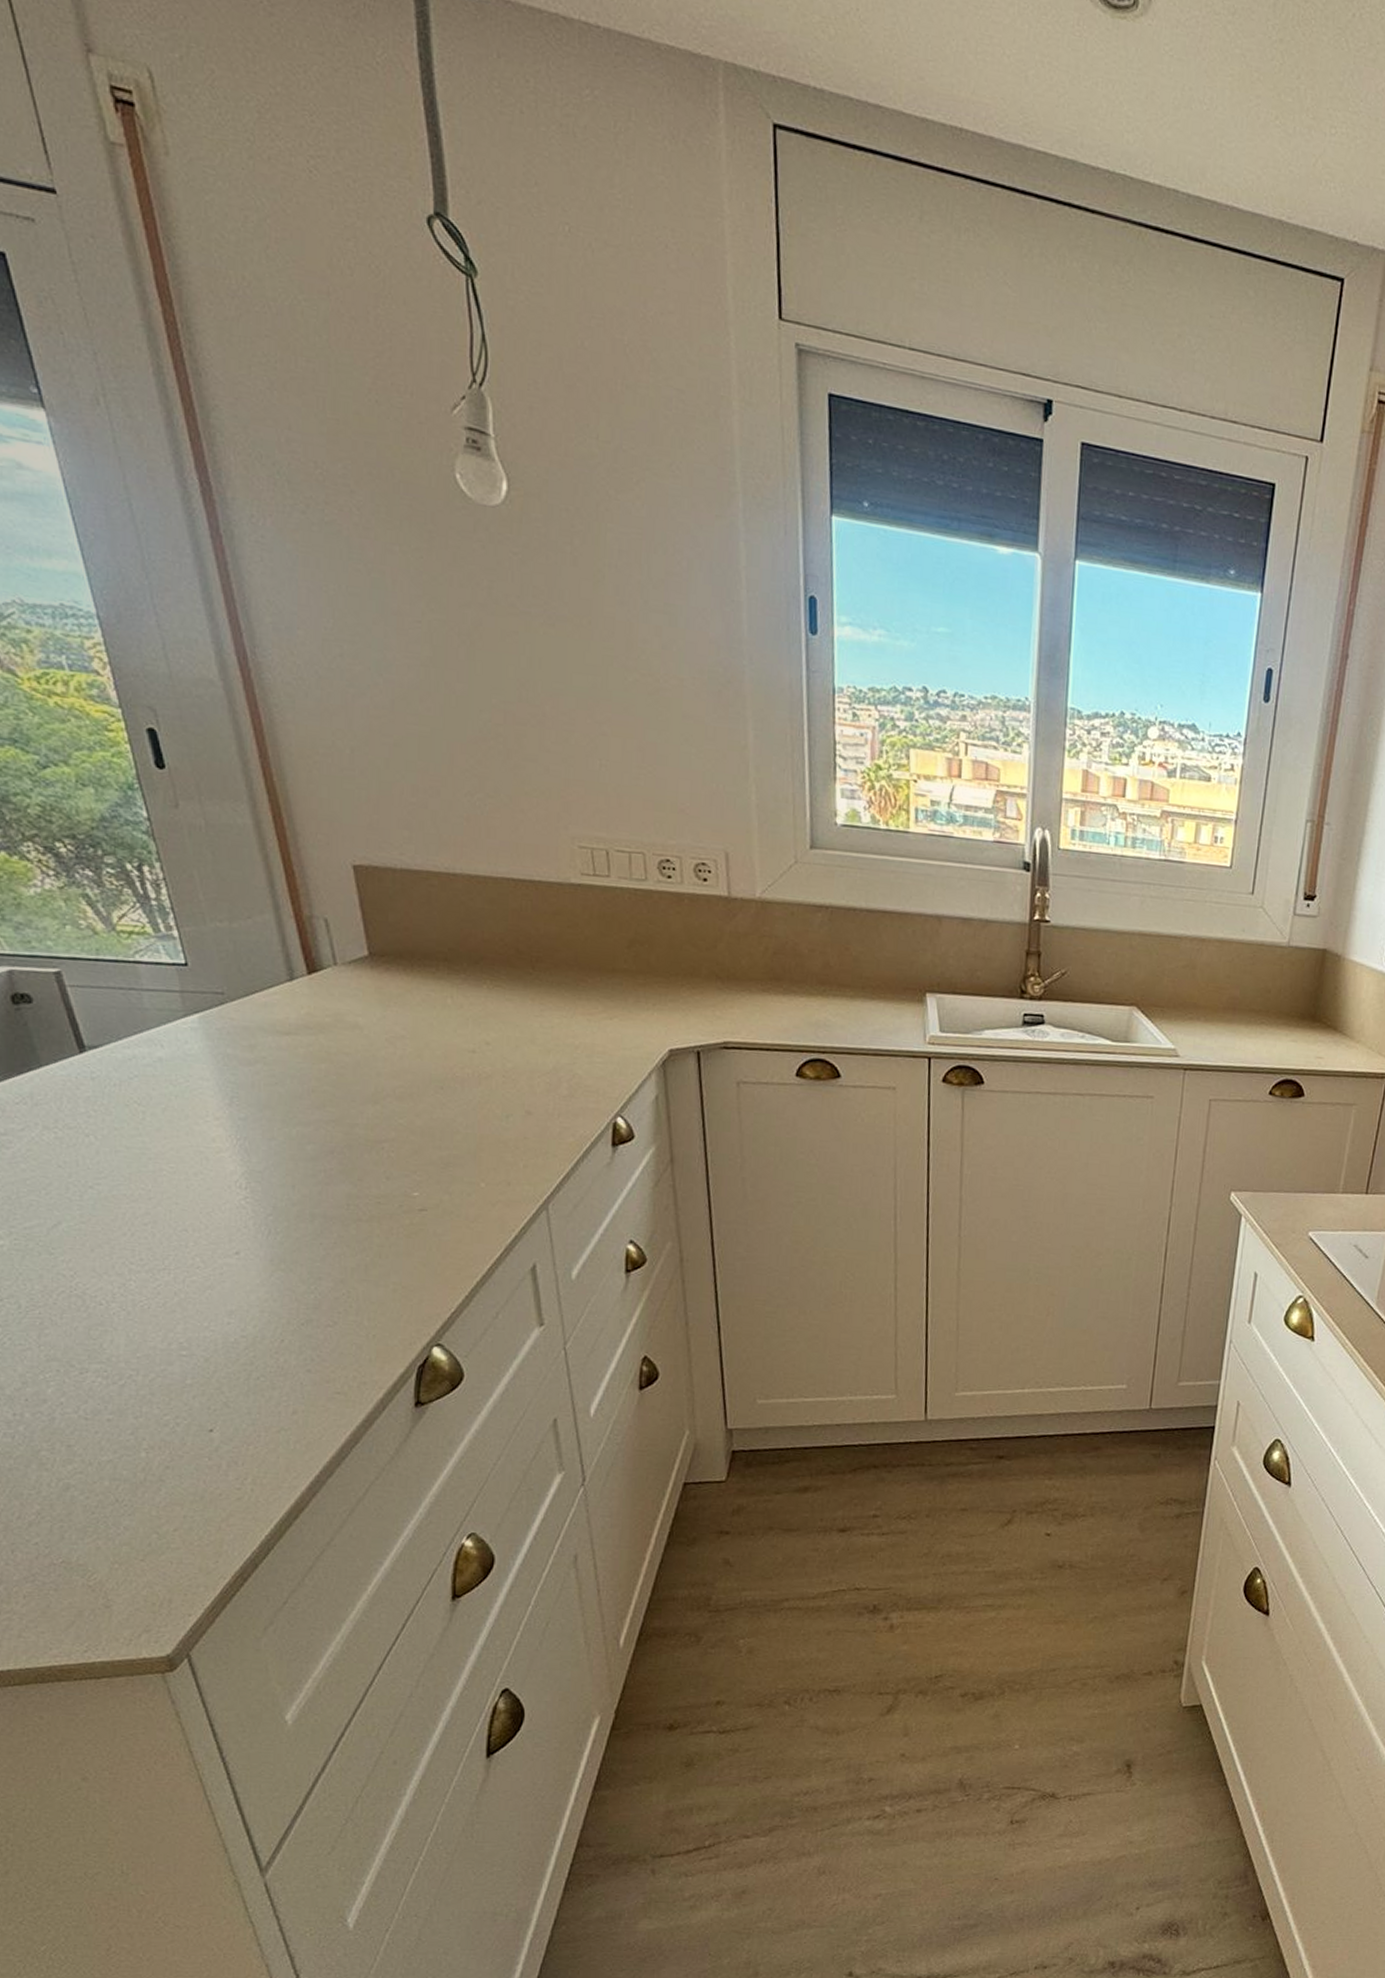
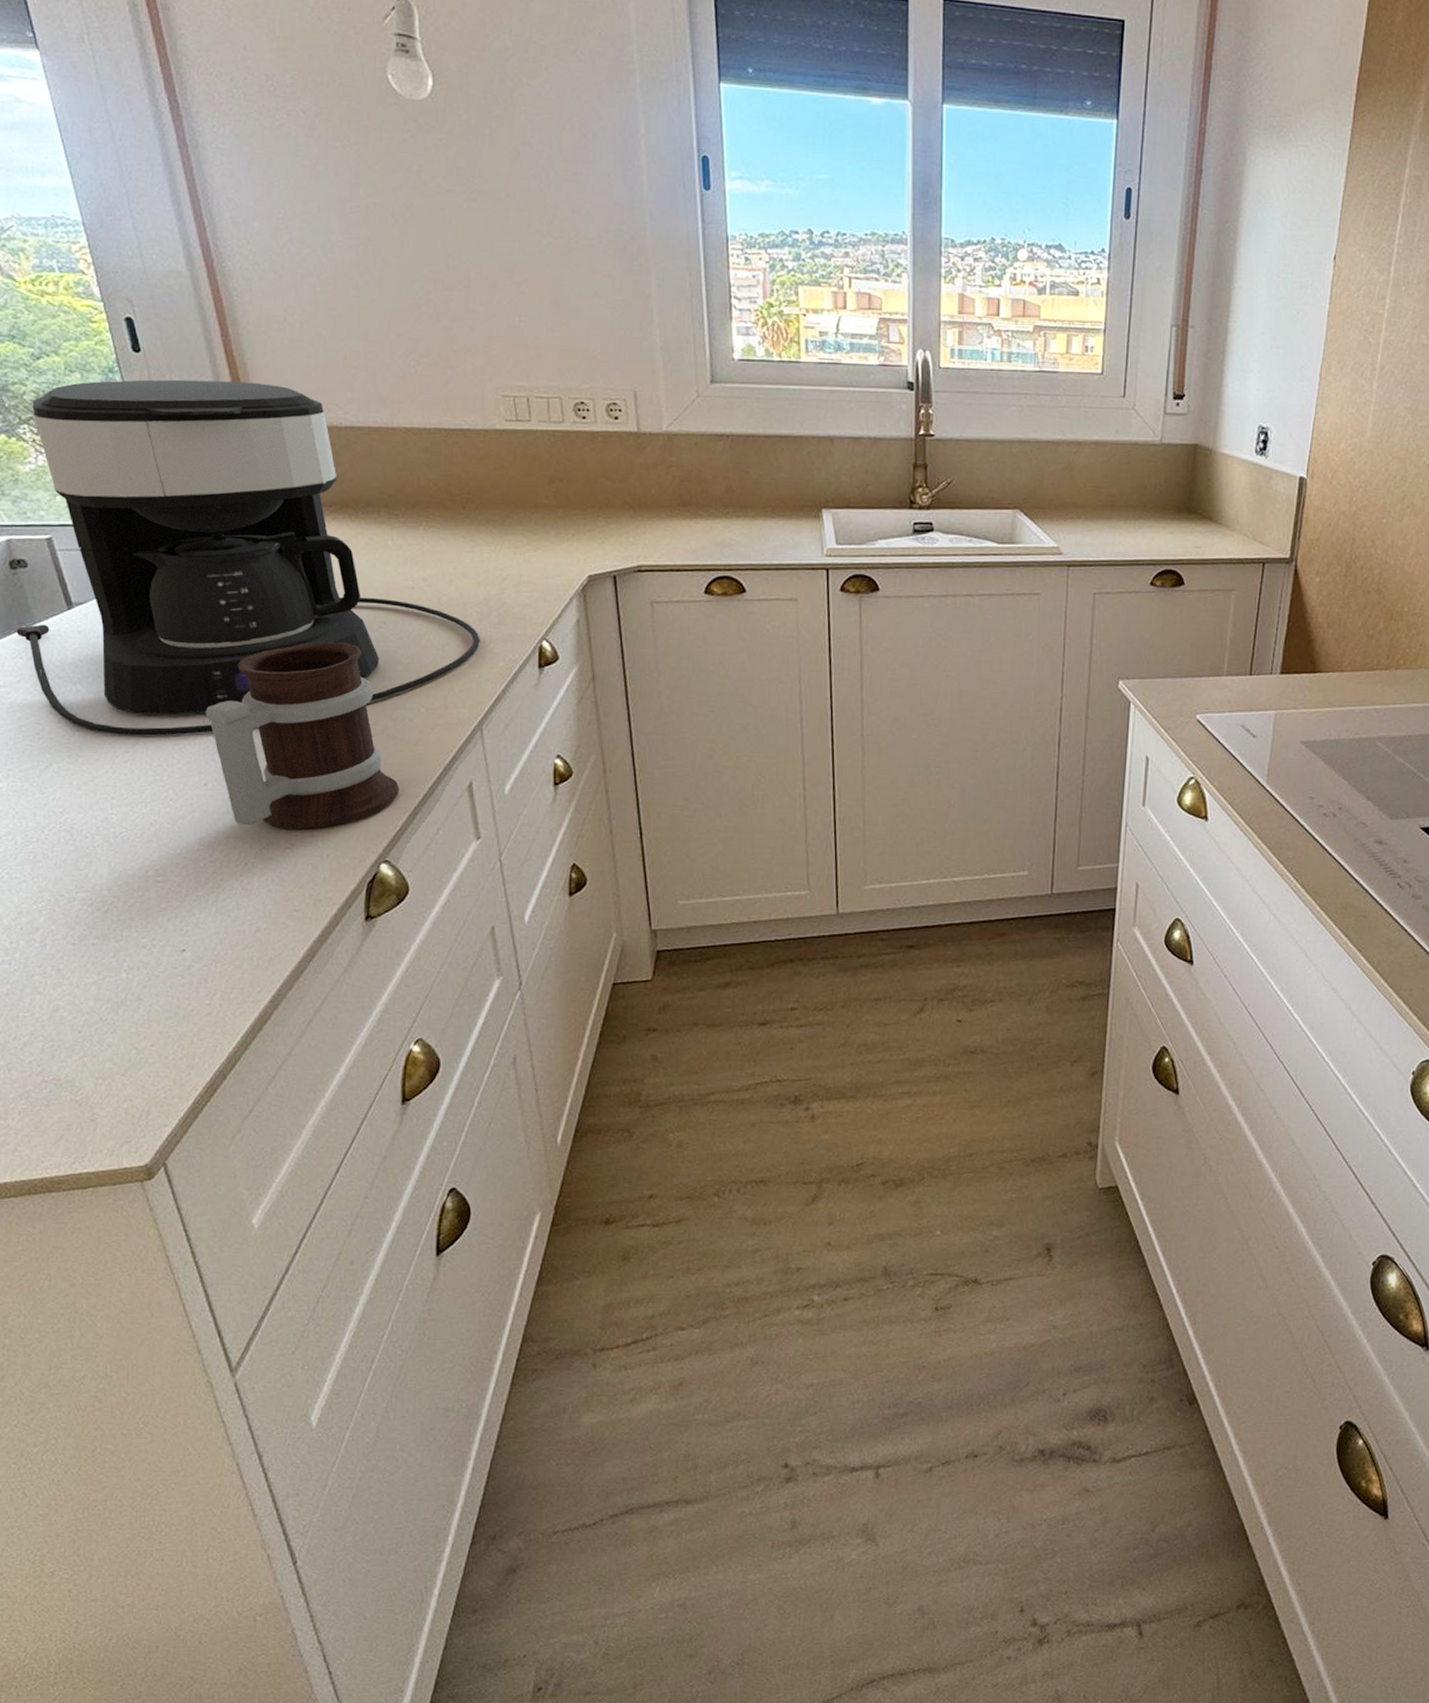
coffee maker: none [19,798,548,1198] -> present [16,379,480,736]
mug: none [237,1104,455,1307] -> present [205,642,399,830]

